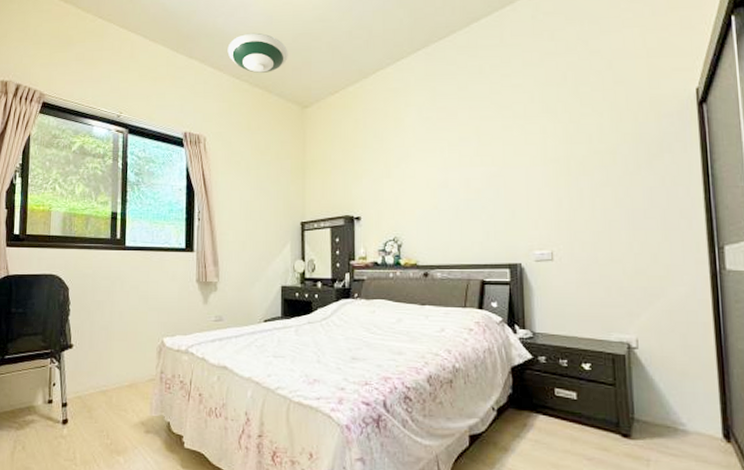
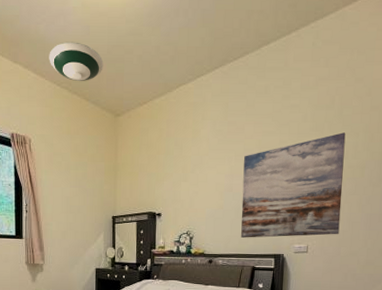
wall art: none [460,113,593,244] -> present [241,132,346,238]

